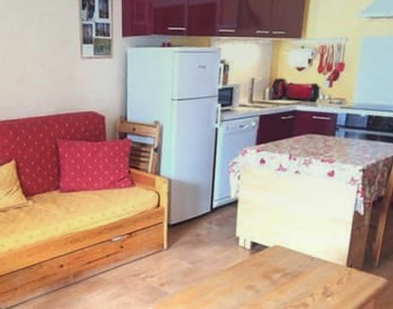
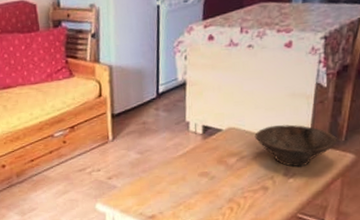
bowl: none [298,246,371,287] -> present [254,124,337,168]

